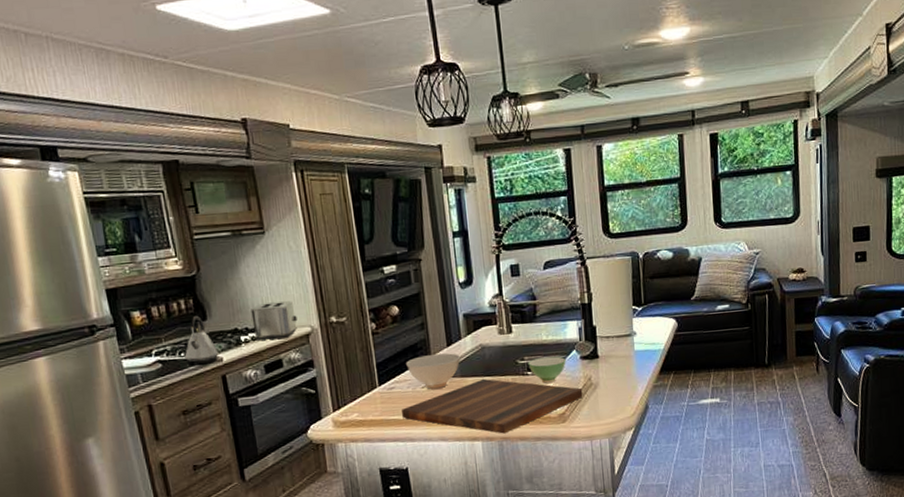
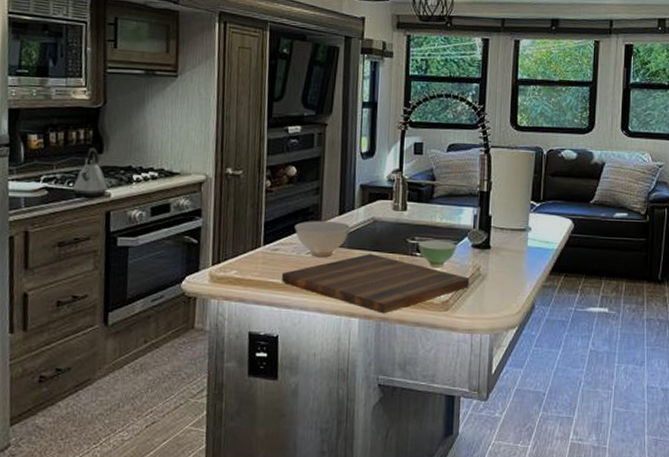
toaster: present [251,300,298,341] -> none [147,144,194,184]

